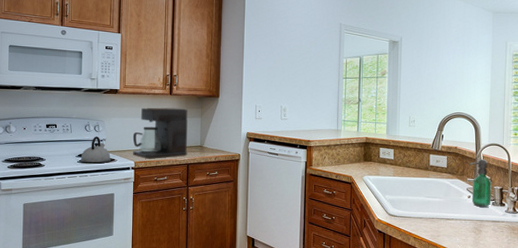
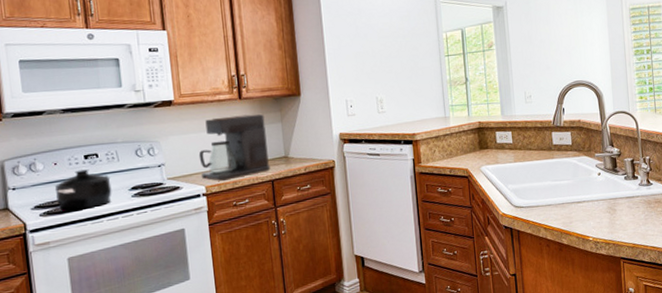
saucepan: none [21,136,64,167] -> present [54,169,112,212]
kettle: present [80,136,112,164] -> none [135,161,176,197]
soap dispenser: present [469,159,492,208] -> none [596,129,623,184]

